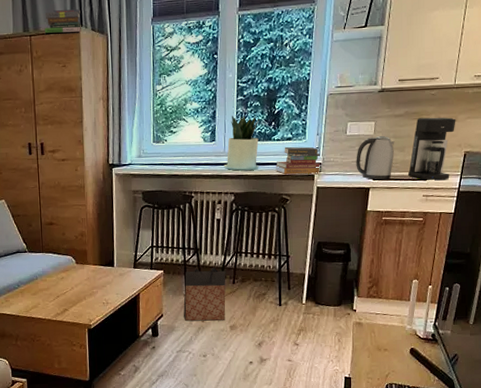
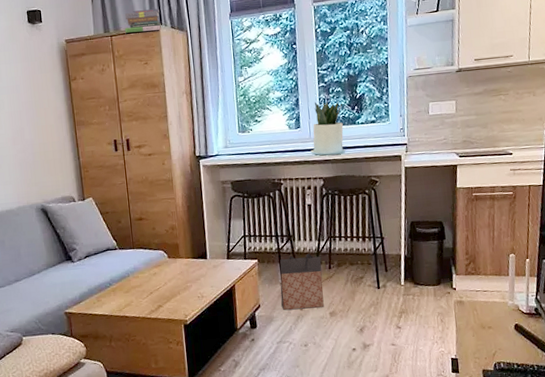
books: present [275,146,320,175] -> none [361,128,406,156]
kettle: present [356,135,395,180] -> none [440,113,478,157]
coffee maker: present [407,117,456,180] -> none [493,92,535,155]

